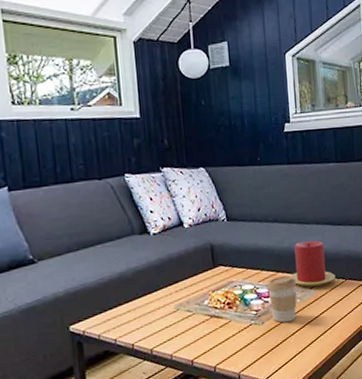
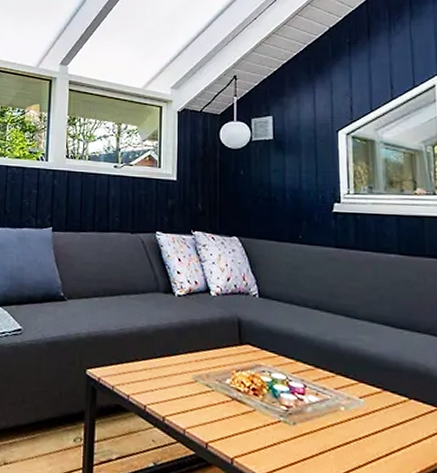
coffee cup: present [266,275,297,323] -> none [302,373,341,432]
candle: present [289,240,335,287] -> none [331,338,395,397]

